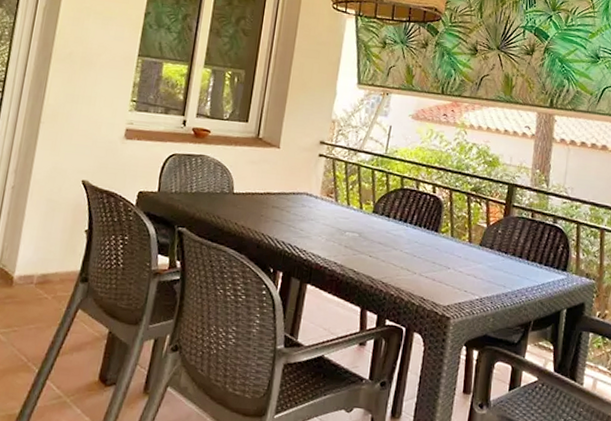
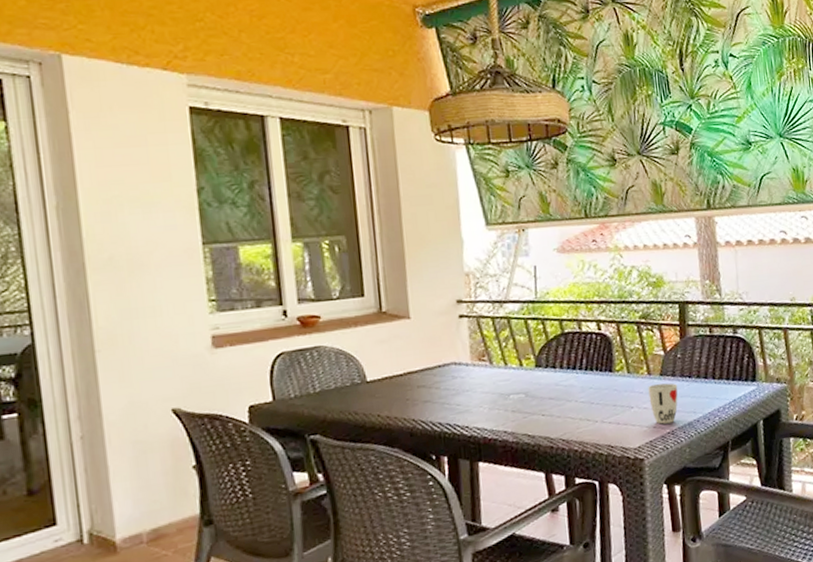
cup: none [465,252,494,291] -> present [648,383,678,424]

